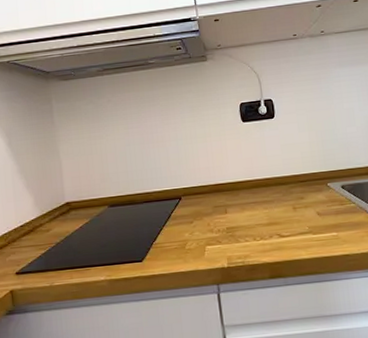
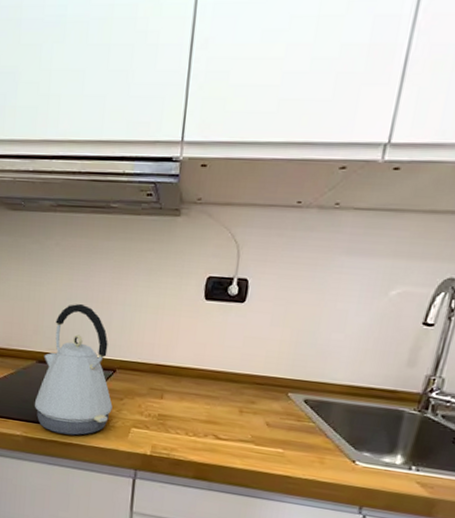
kettle: none [112,146,185,269] -> present [34,303,113,436]

